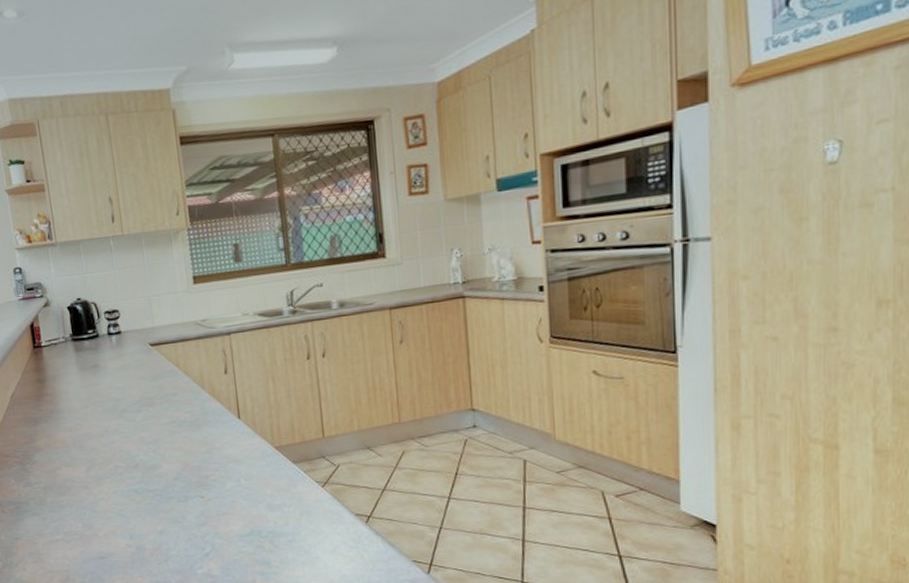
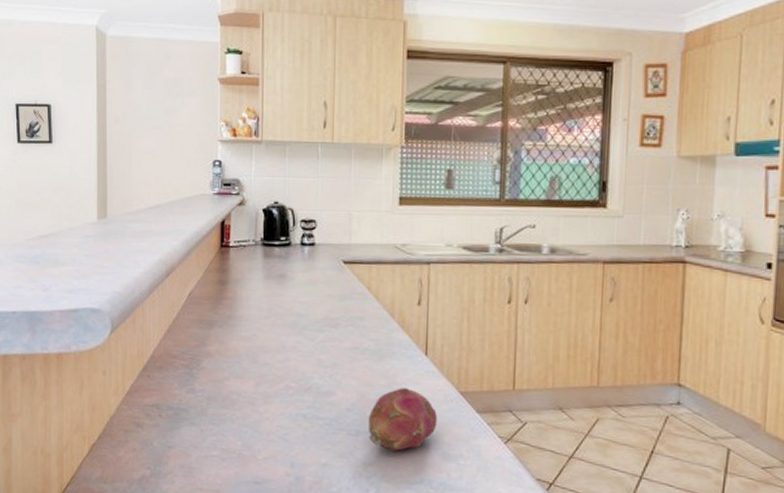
fruit: none [195,451,258,510] -> present [369,388,437,451]

